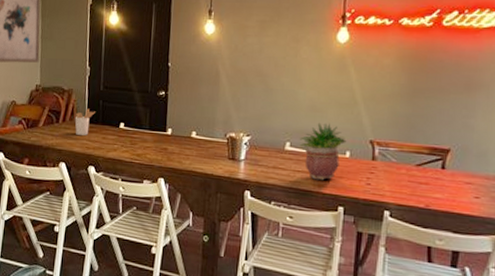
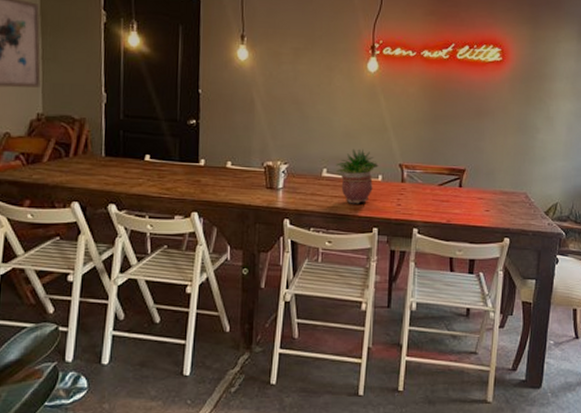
utensil holder: present [75,108,96,135] -> none [89,139,116,170]

